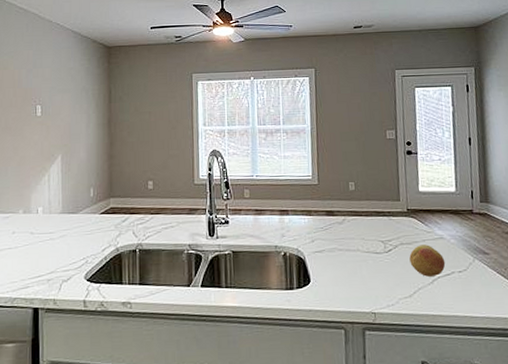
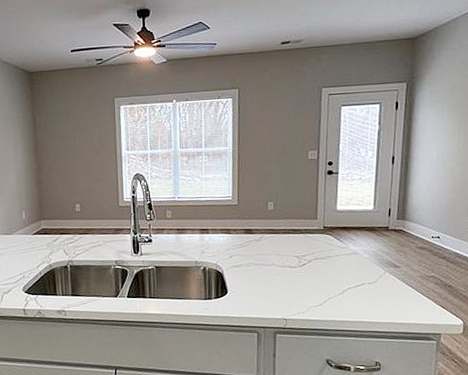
fruit: present [409,245,446,277] -> none [322,259,357,288]

